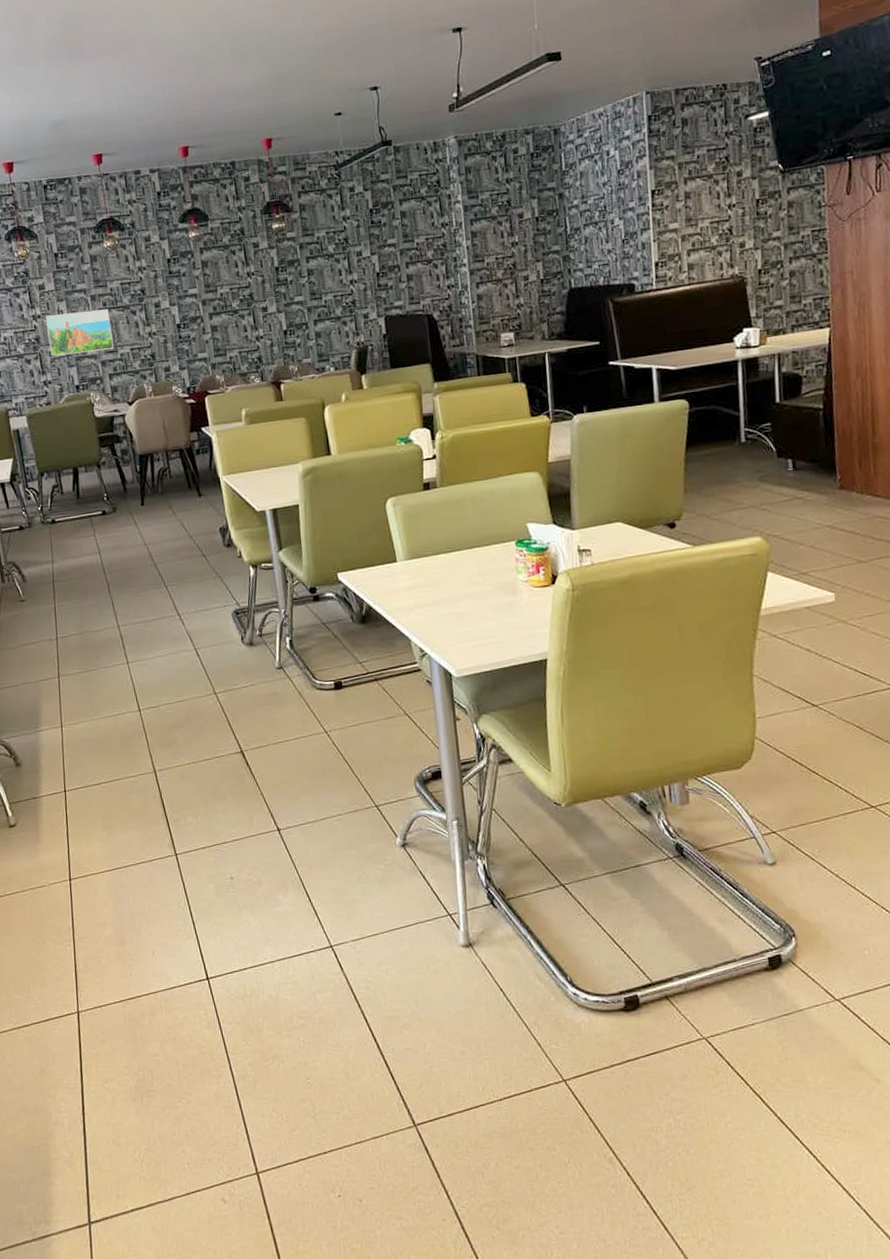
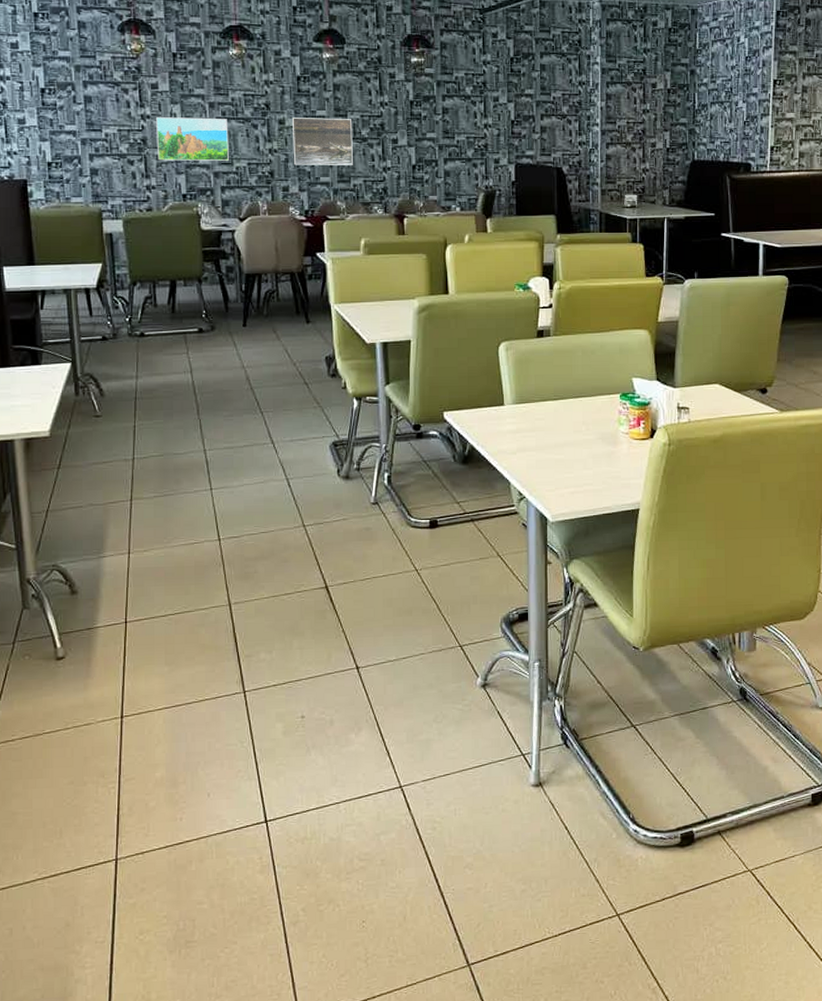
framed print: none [167,293,227,345] -> present [293,118,353,165]

